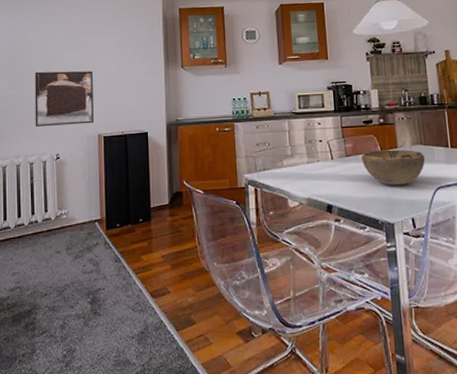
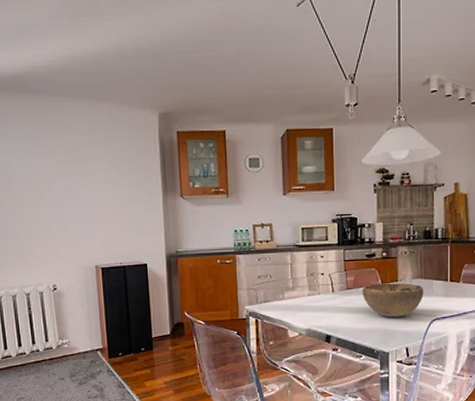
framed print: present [35,71,94,127] -> none [23,198,90,257]

